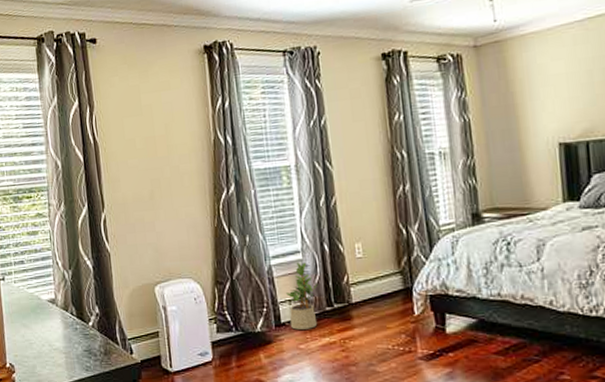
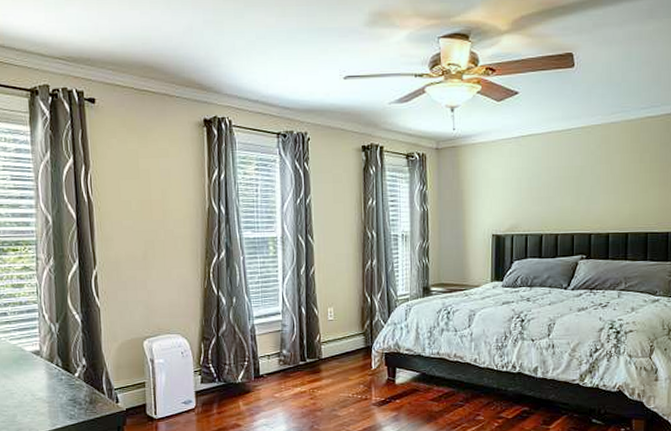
potted plant: present [286,262,318,330] -> none [266,323,294,381]

